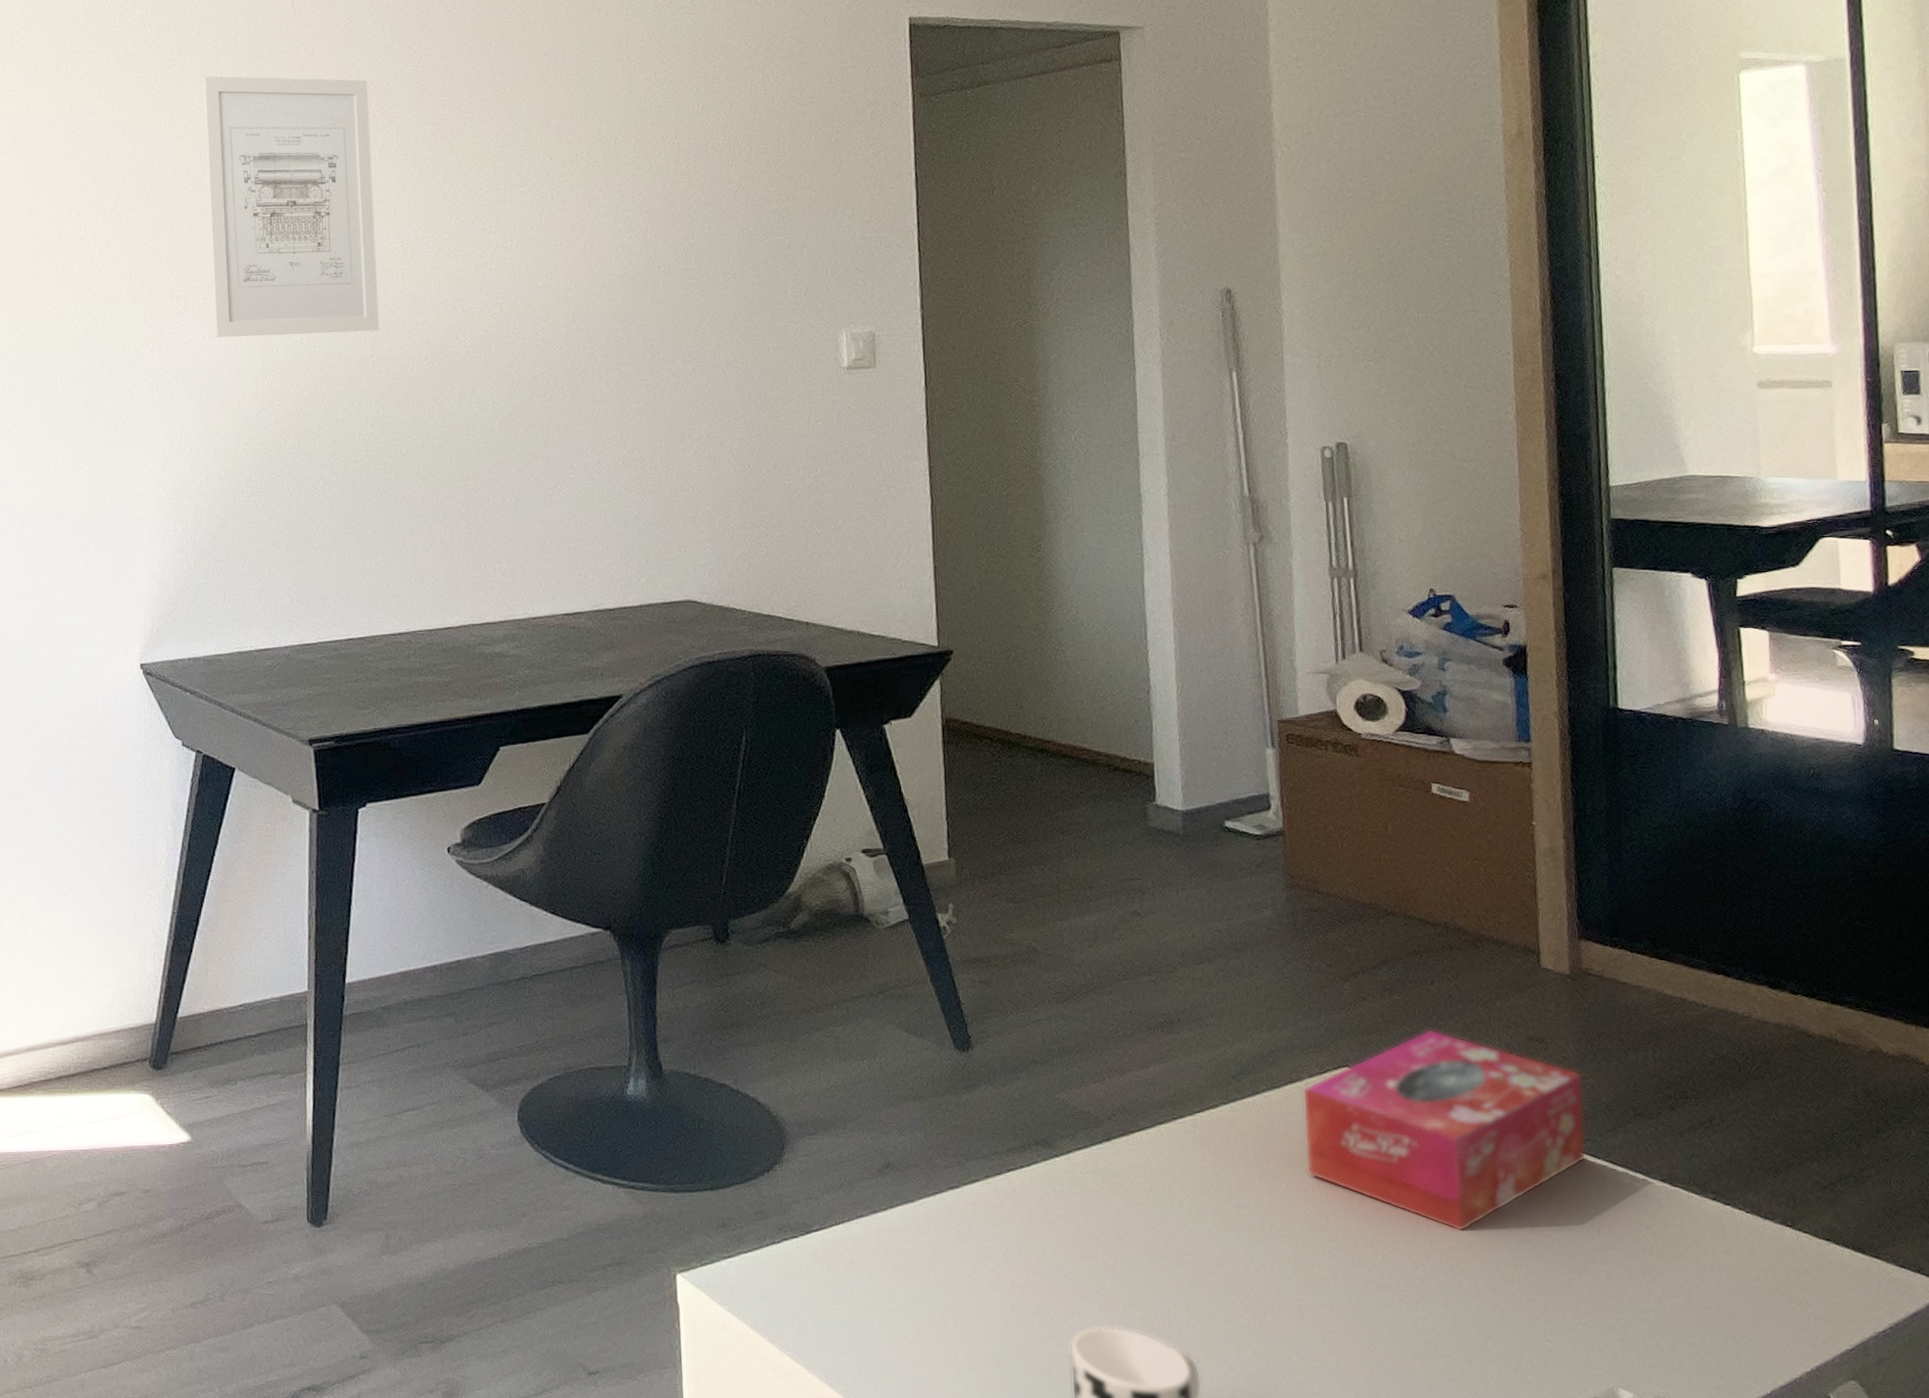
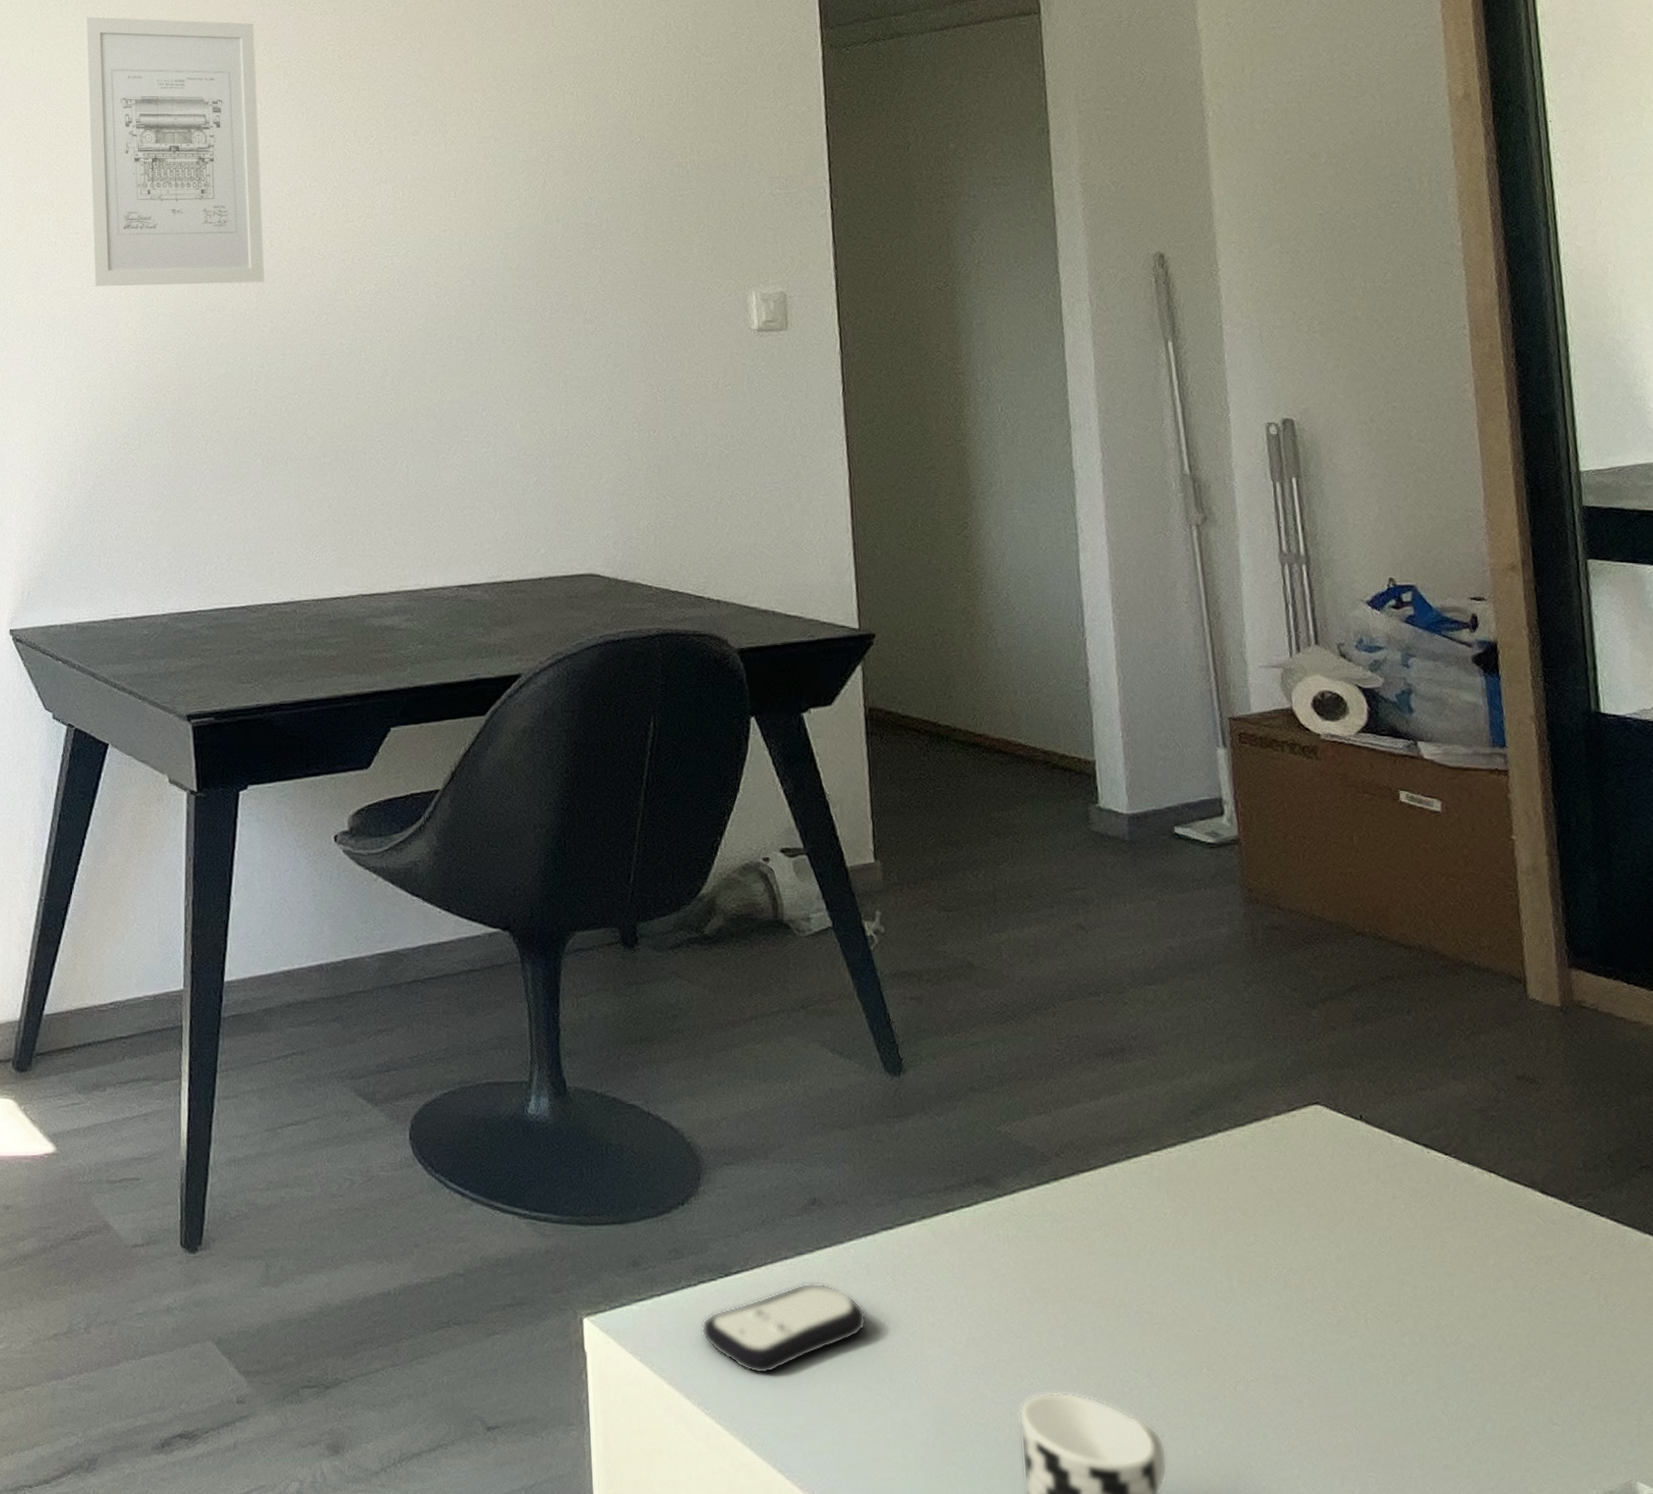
remote control: none [784,1237,934,1319] -> present [701,1283,867,1374]
tissue box: present [1302,1029,1587,1232] -> none [1269,1065,1589,1296]

